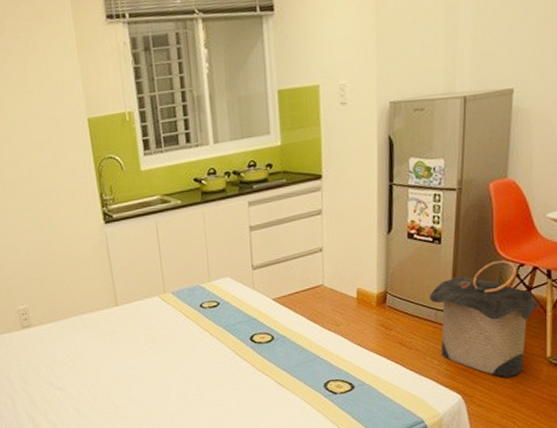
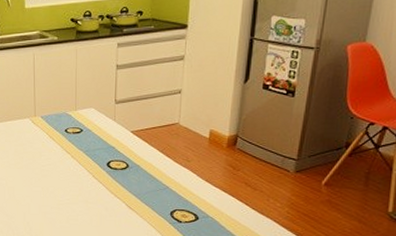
laundry hamper: present [430,260,541,377] -> none [278,117,387,226]

